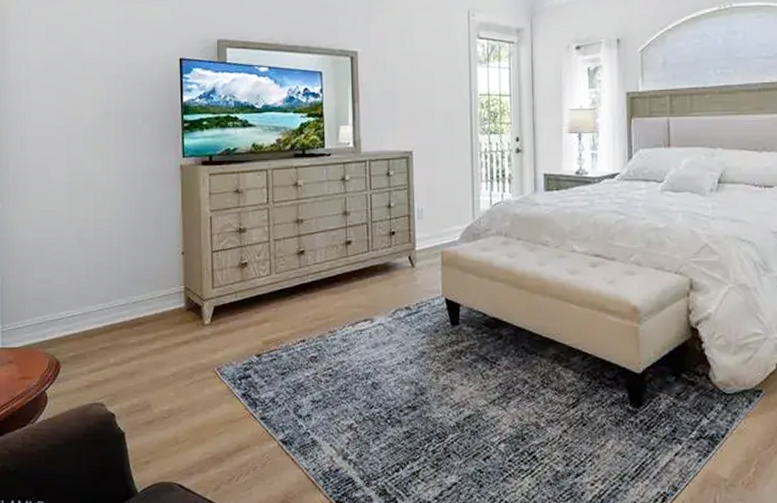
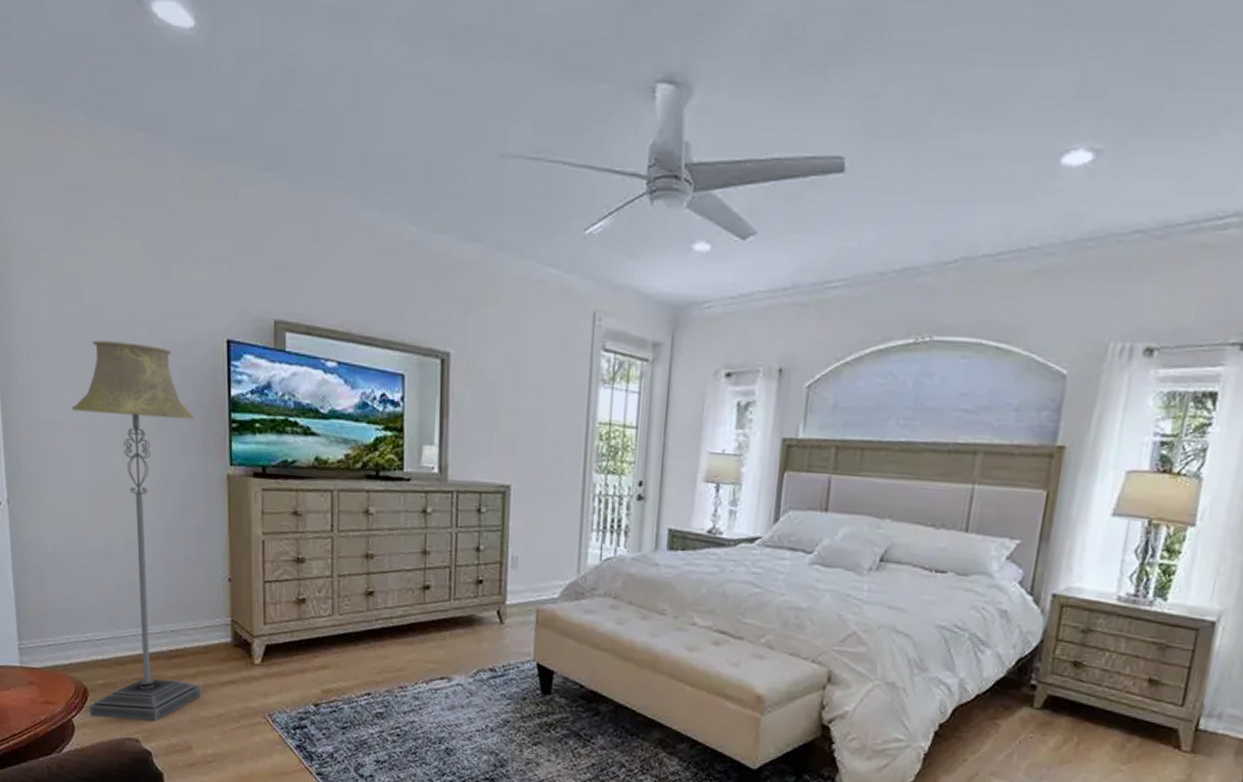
floor lamp: none [54,68,159,387] -> present [72,340,201,722]

